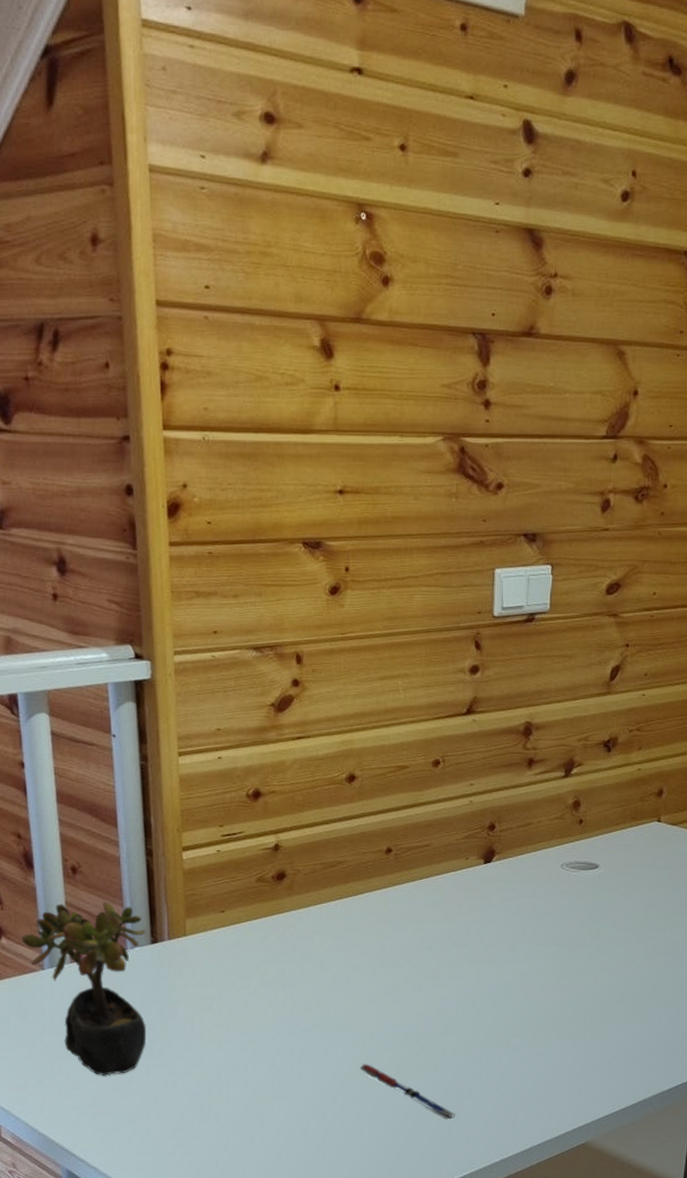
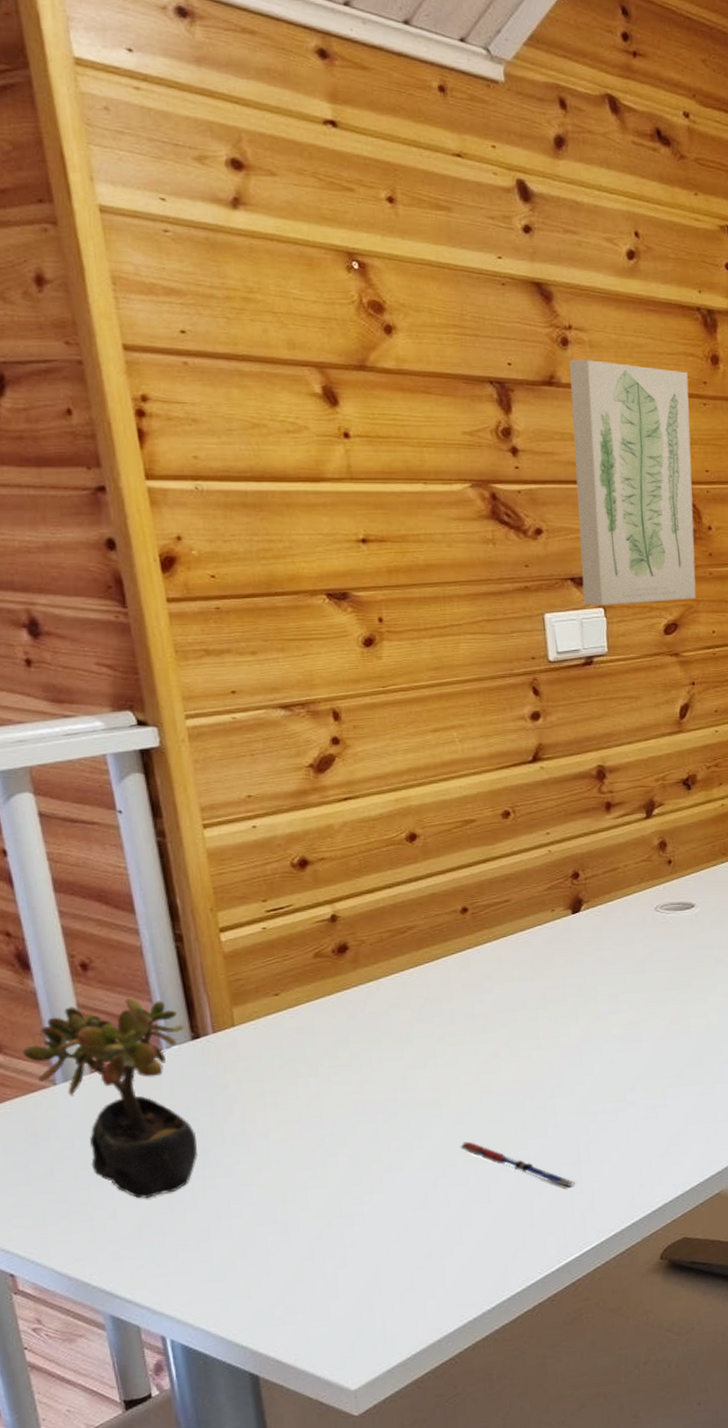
wall art: none [533,309,665,563] -> present [569,360,697,606]

